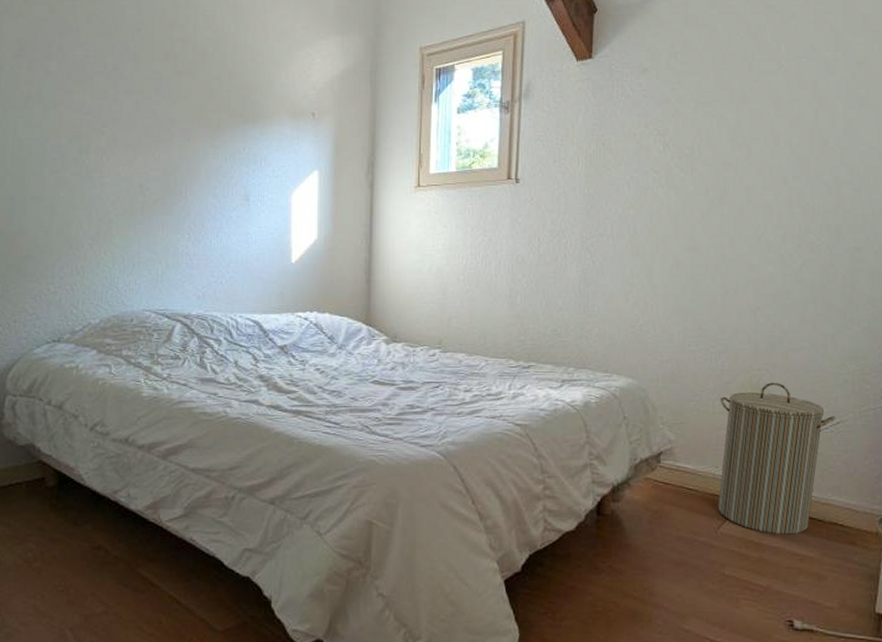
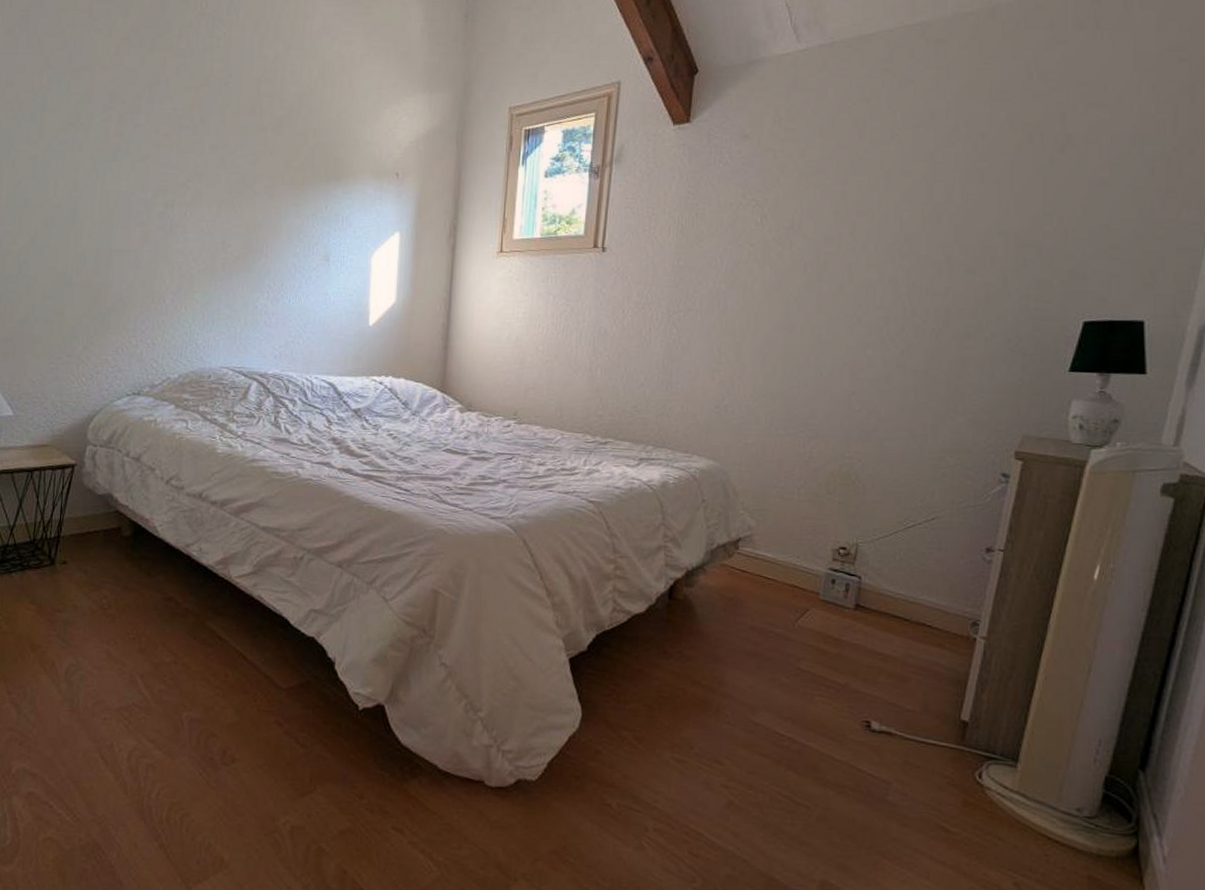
laundry hamper: present [718,382,836,535] -> none [797,472,932,633]

